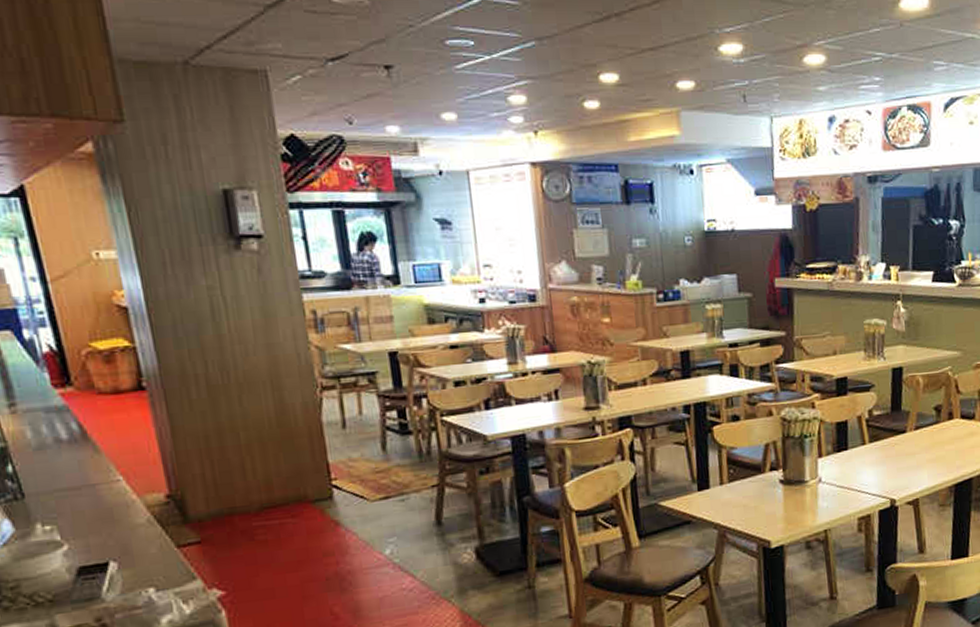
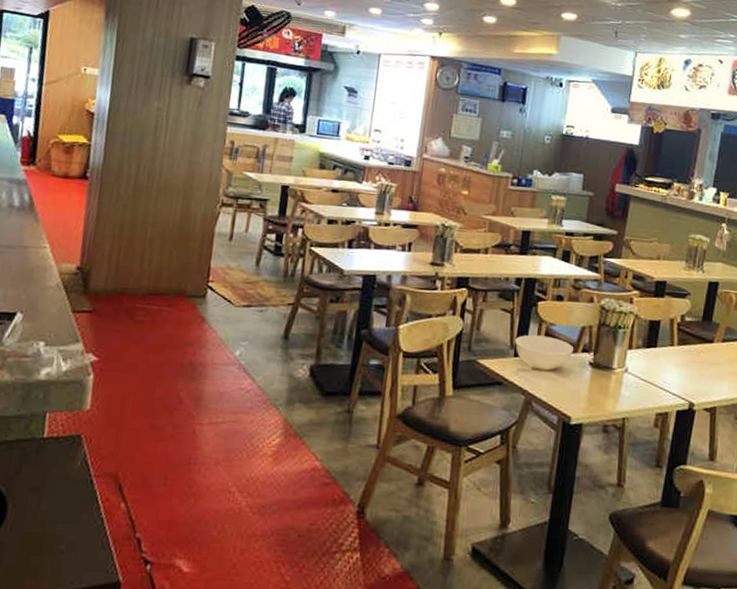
bowl: none [696,461,761,500] -> present [515,334,574,371]

